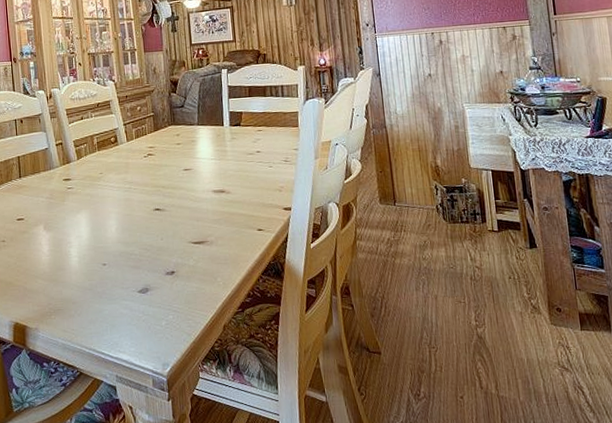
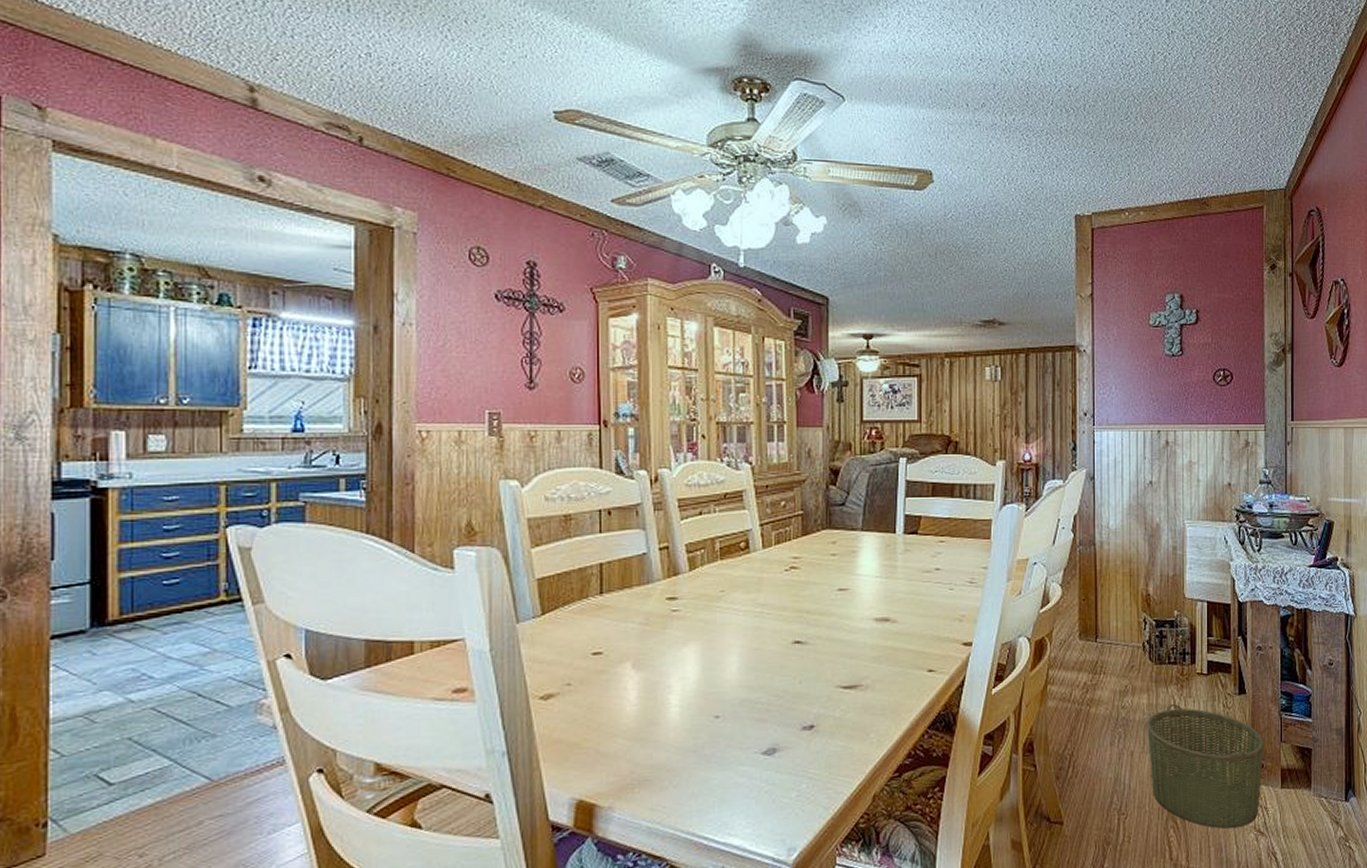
basket: none [446,256,562,364] -> present [1146,703,1265,829]

